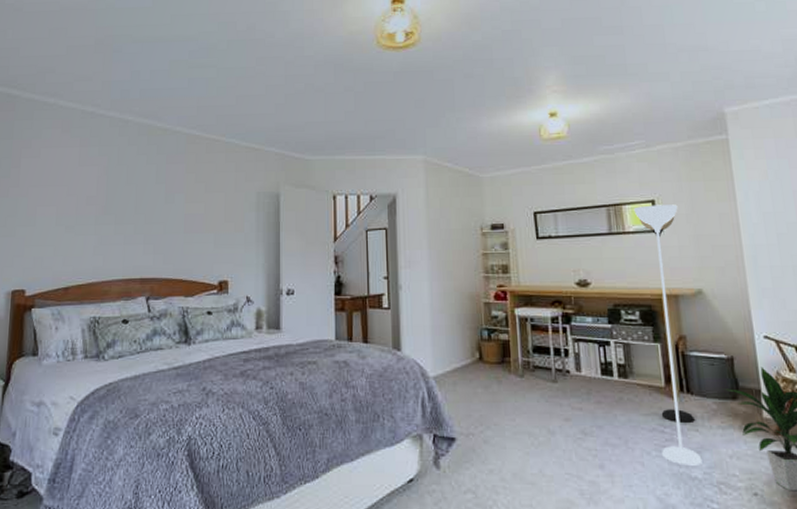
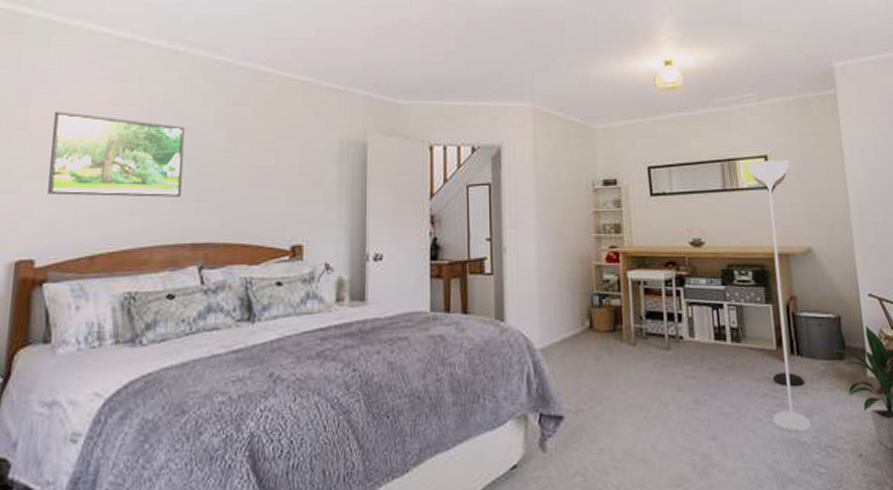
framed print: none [34,171,135,240] -> present [48,111,186,197]

